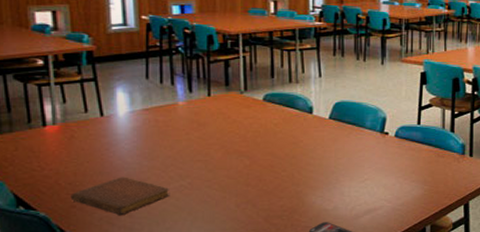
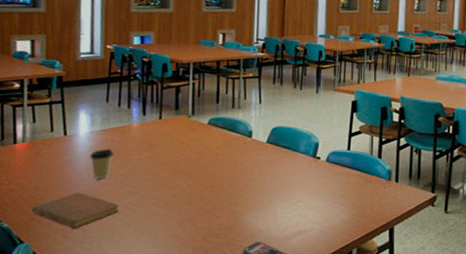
coffee cup: none [132,129,160,162] -> present [90,149,114,179]

